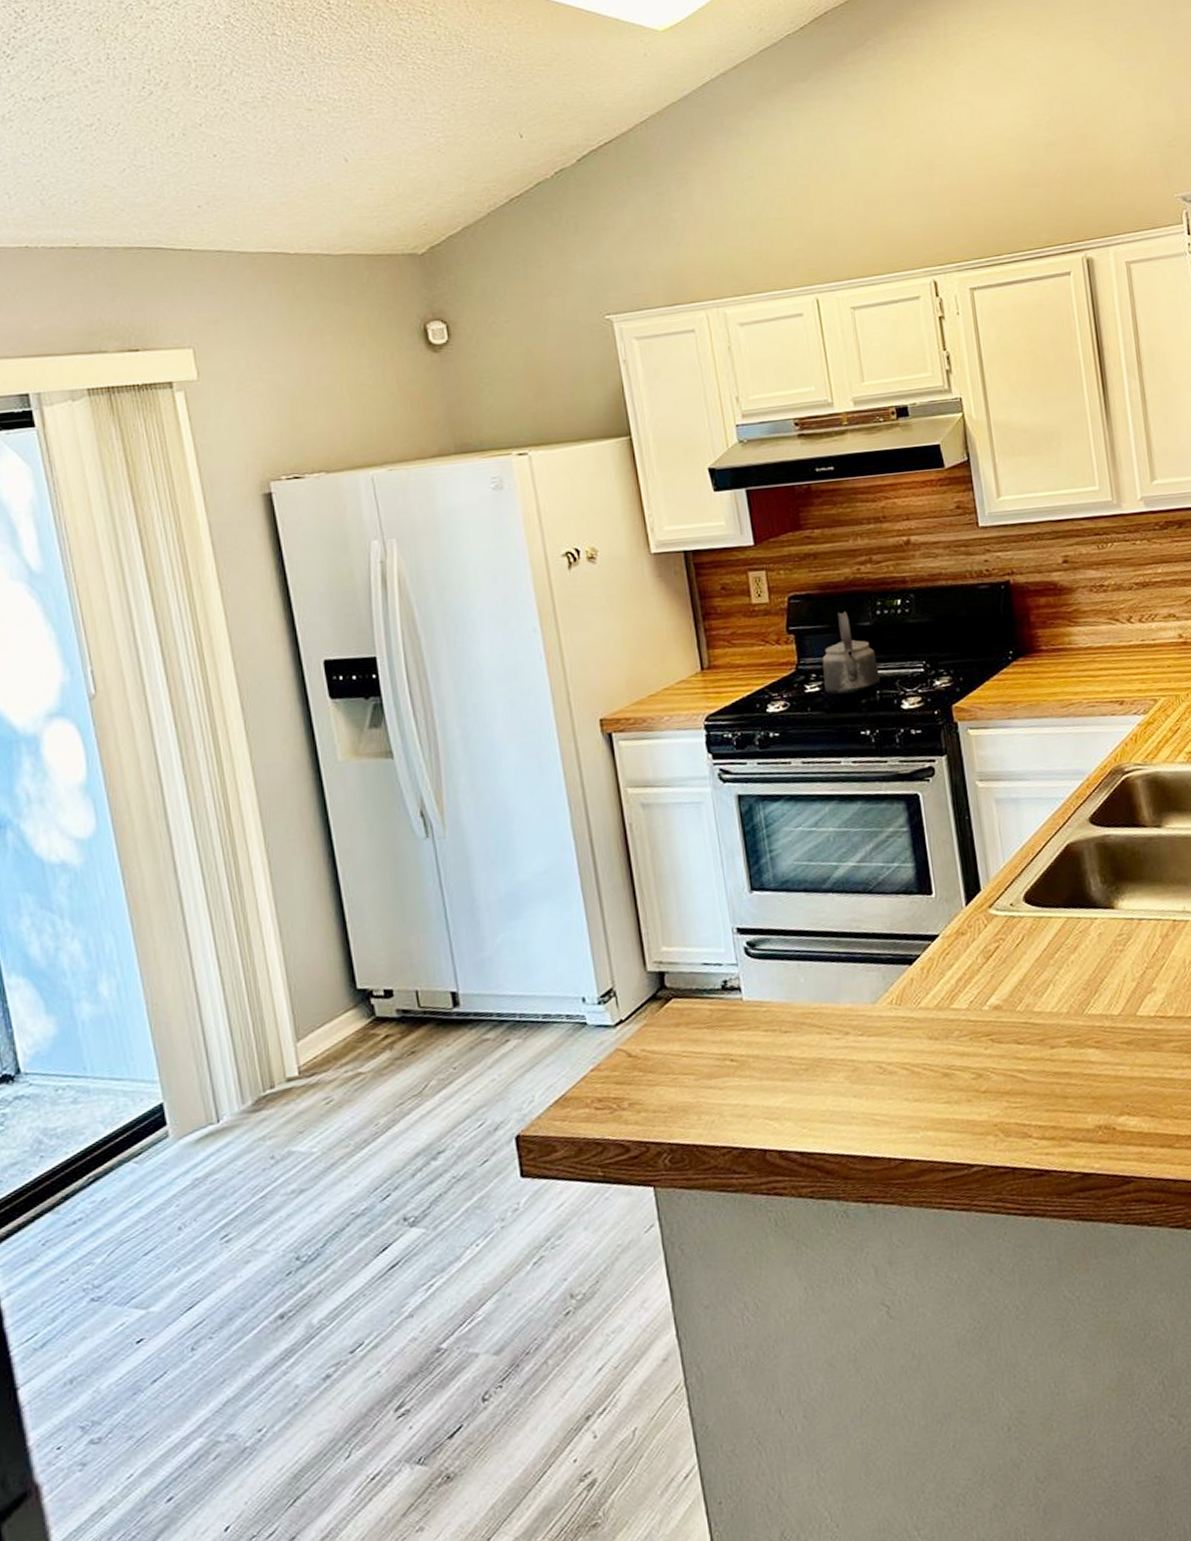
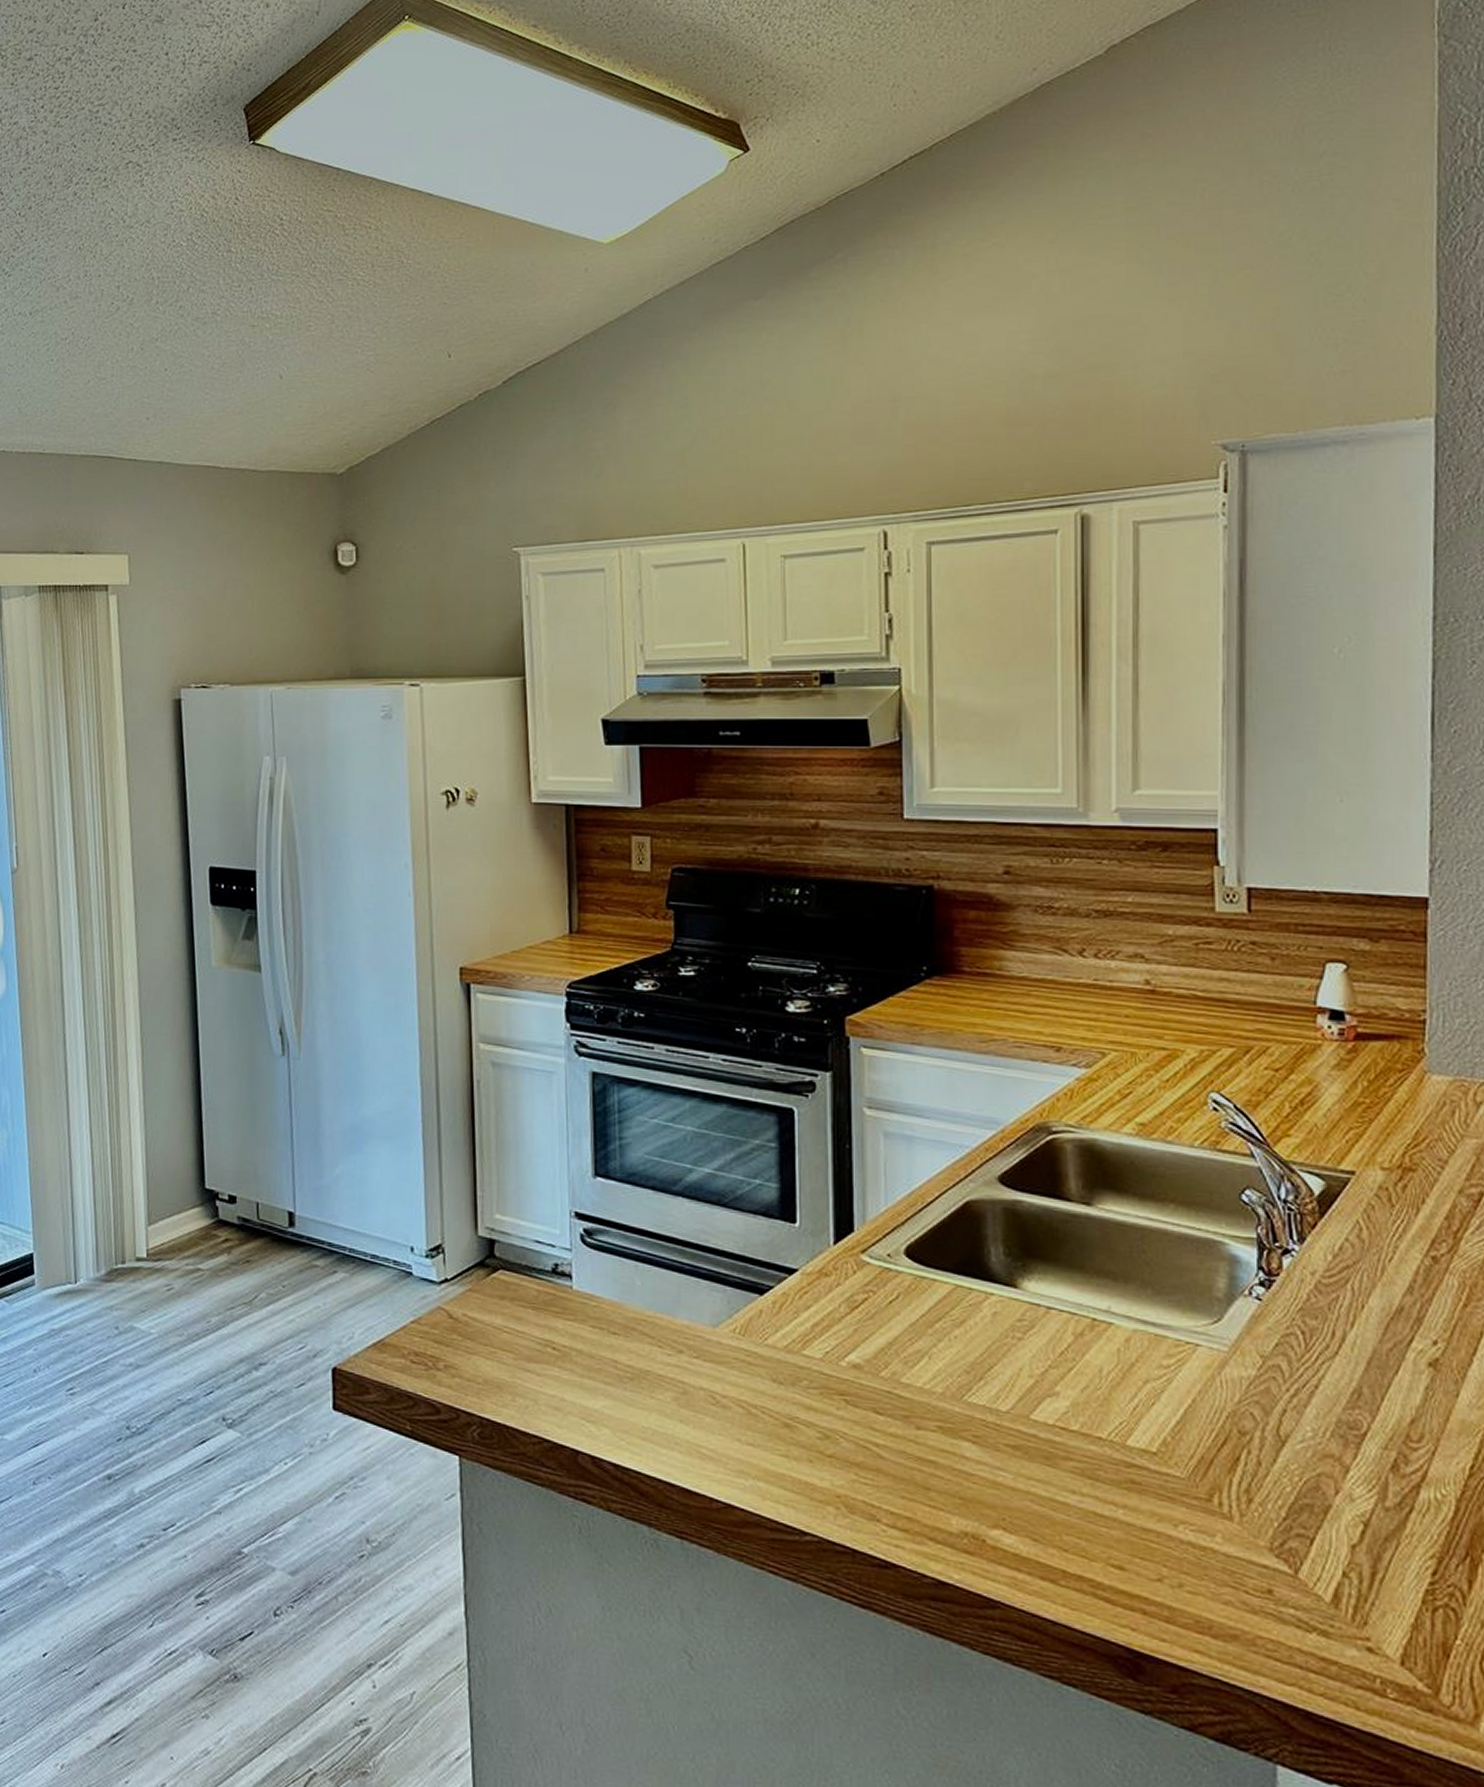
kettle: present [822,611,880,696] -> none [701,893,764,986]

